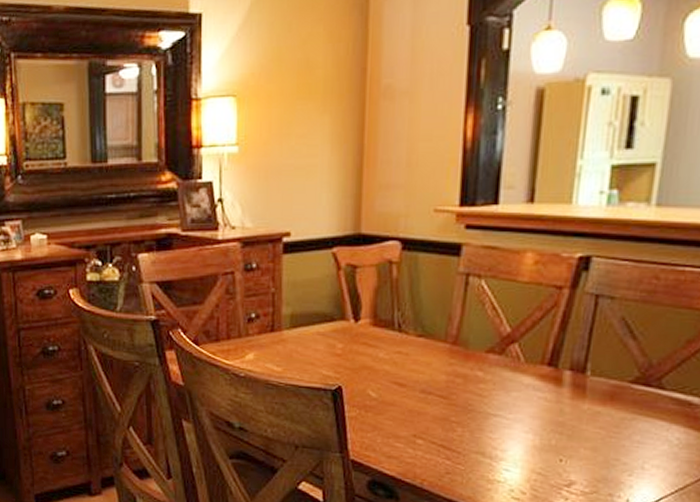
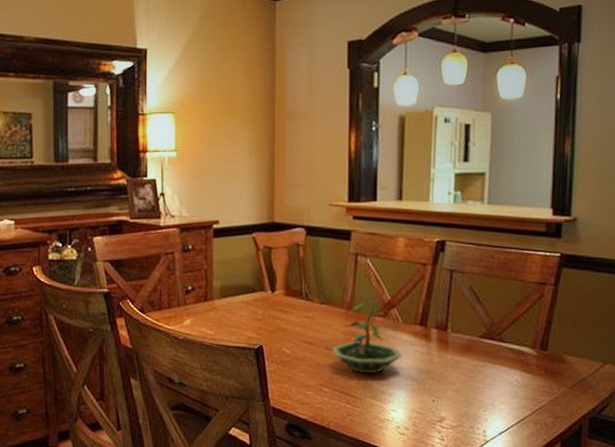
terrarium: none [429,333,522,425] -> present [332,301,402,374]

